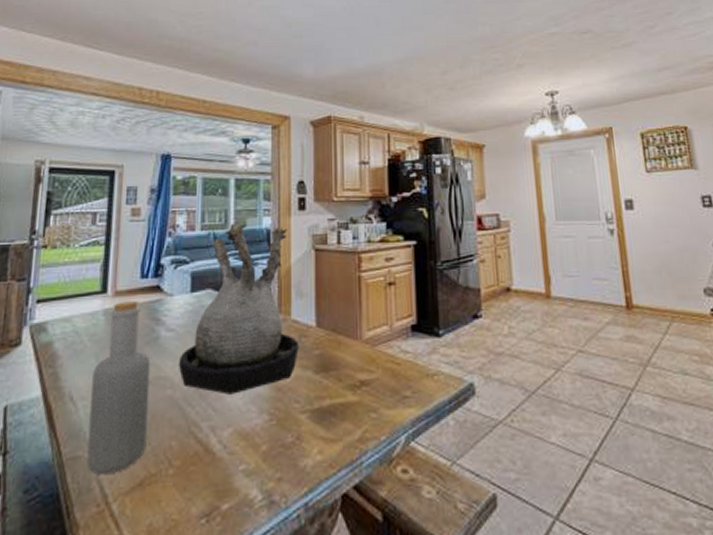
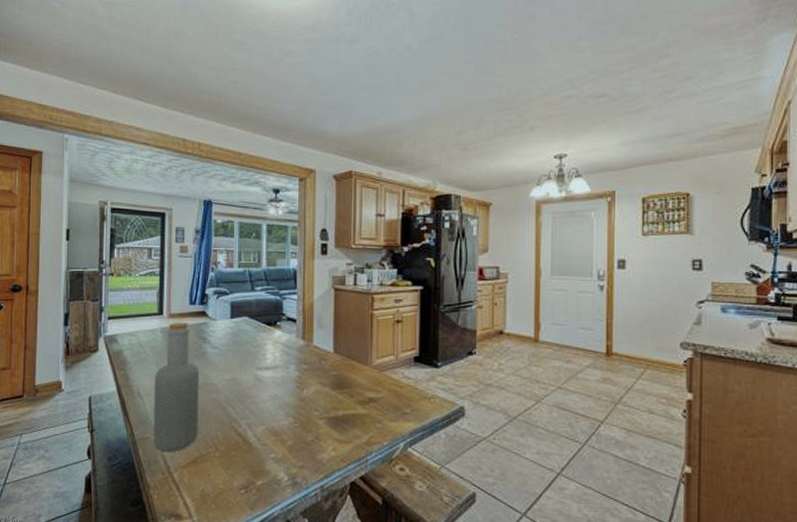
plant: present [179,223,299,395] -> none [222,263,319,401]

